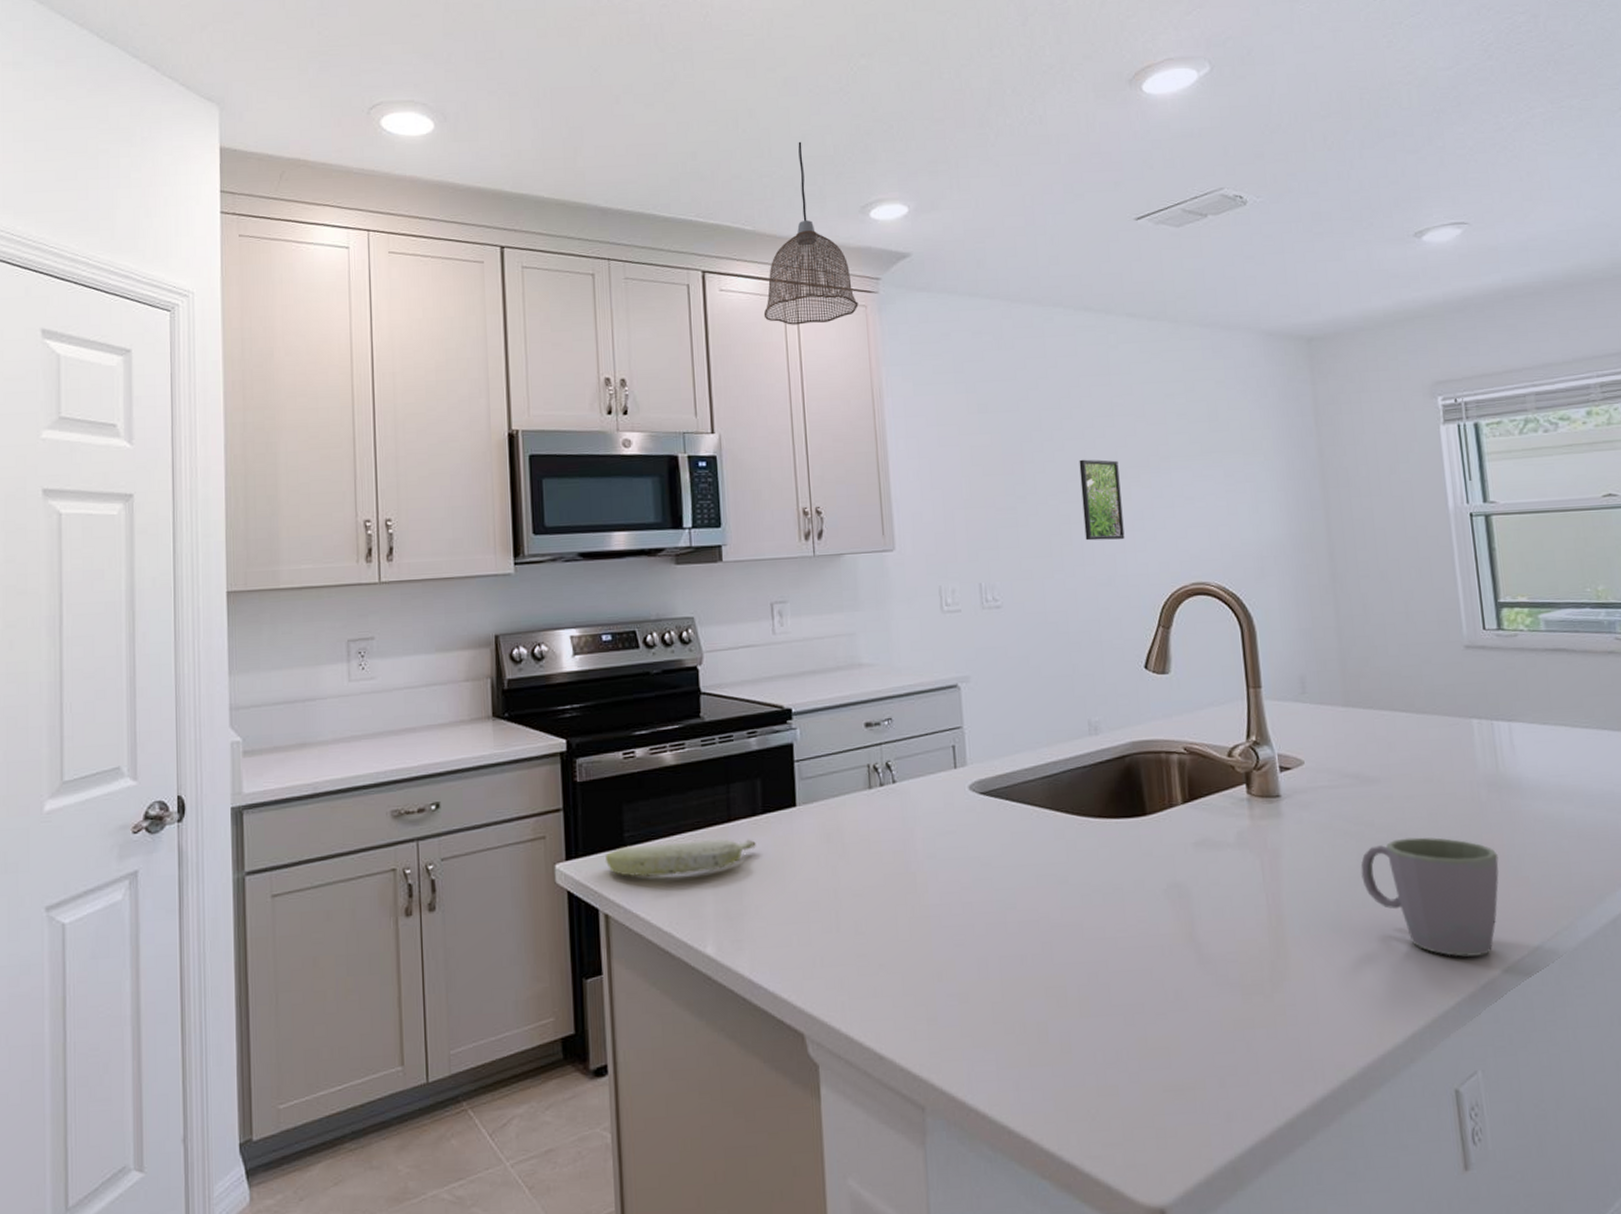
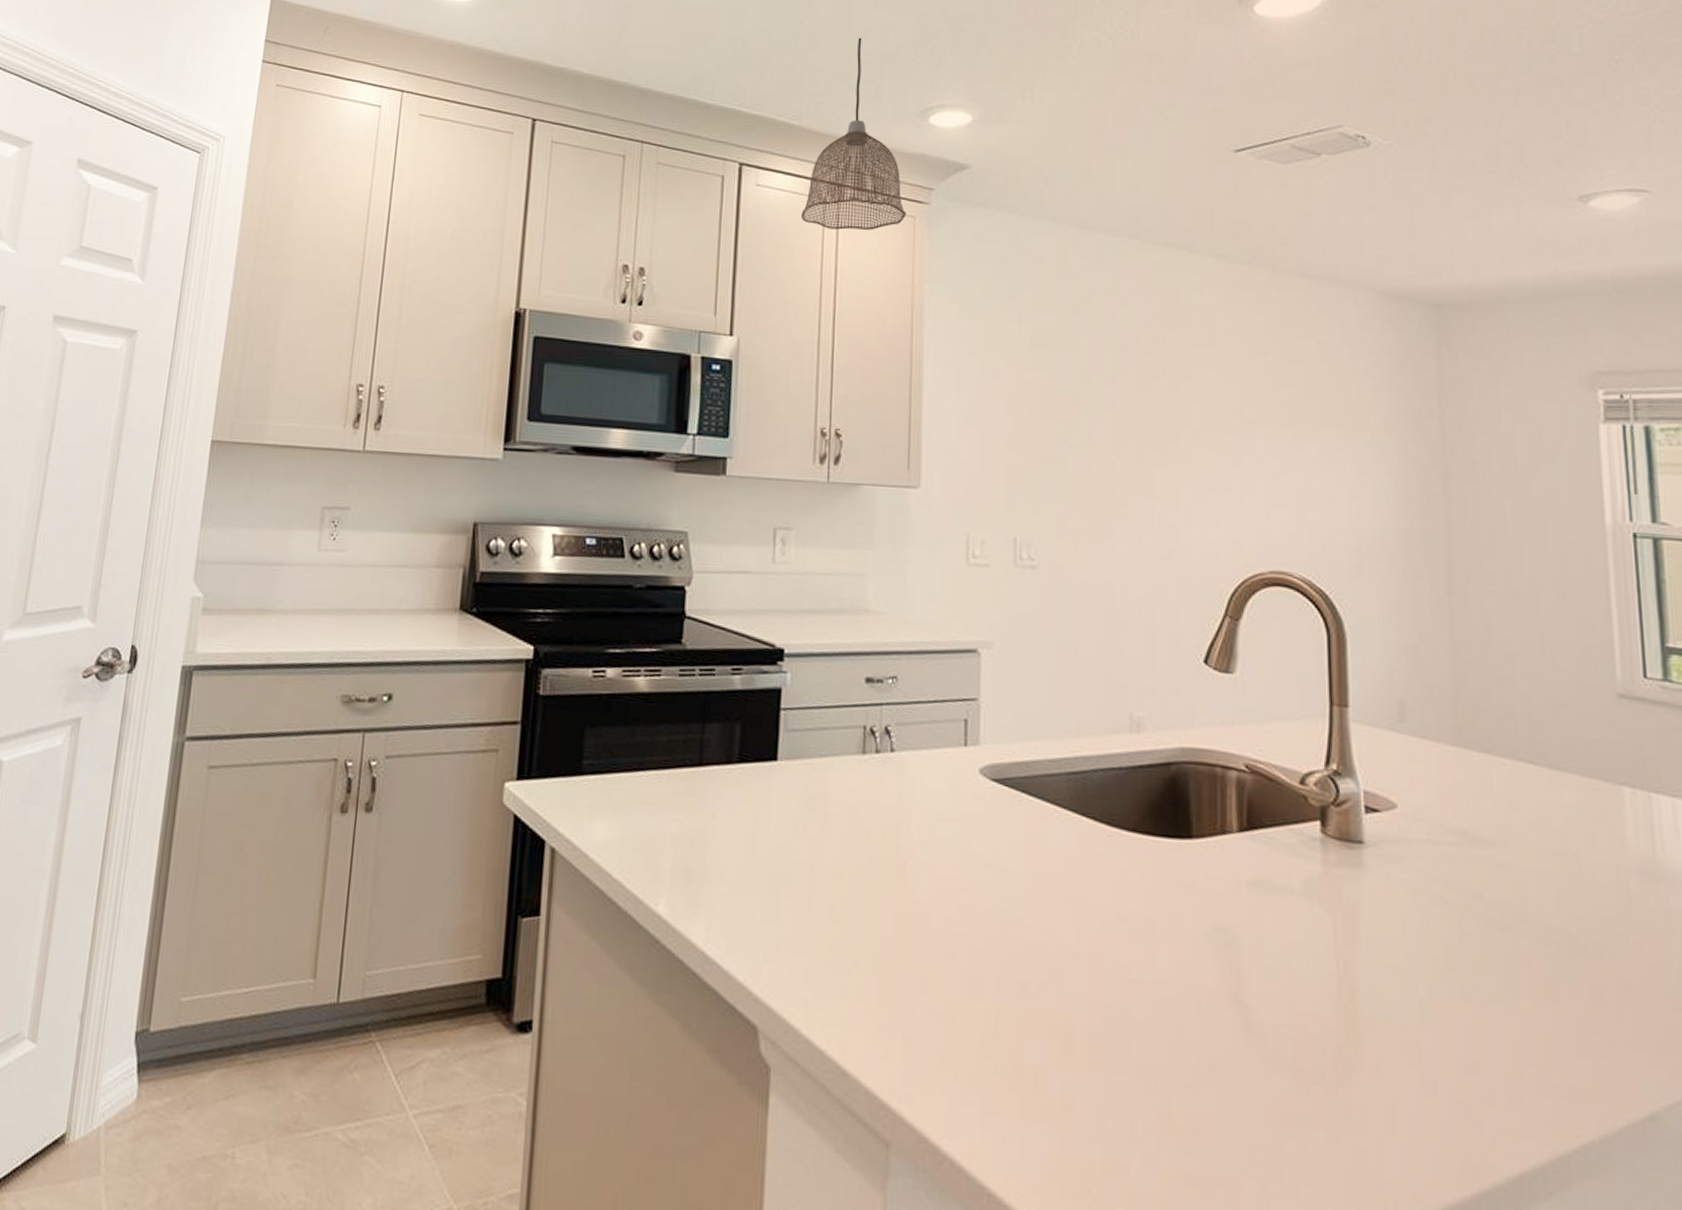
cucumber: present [606,839,756,877] -> none [560,774,727,819]
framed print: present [1079,459,1125,541] -> none [1144,412,1192,509]
mug: present [1360,837,1499,957] -> none [1462,921,1650,1090]

